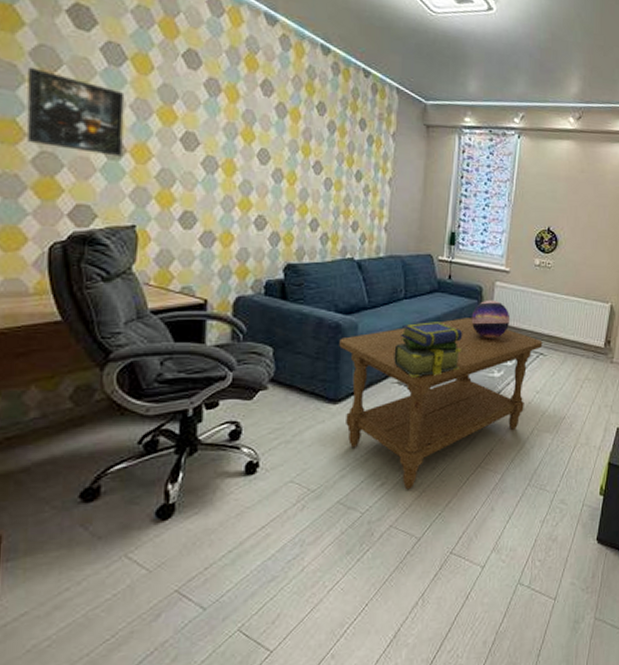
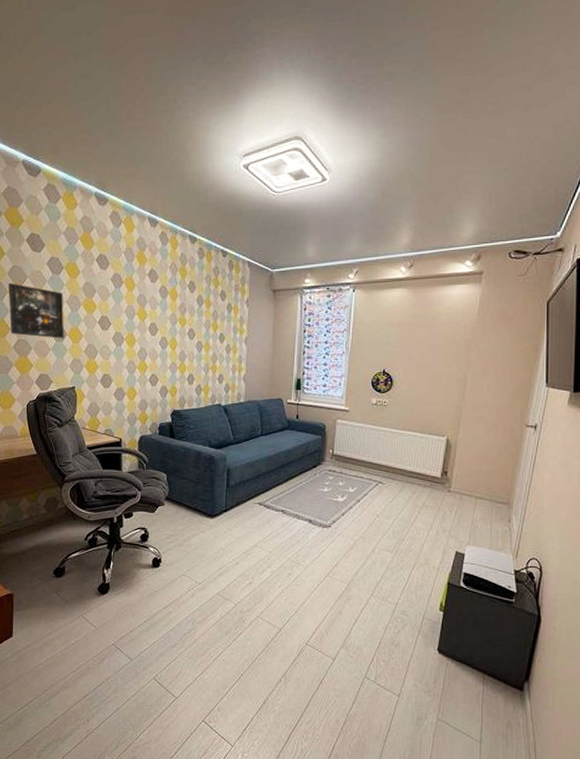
coffee table: present [339,318,543,490] -> none [213,451,381,590]
stack of books: present [394,322,463,378] -> none [255,454,310,500]
decorative sphere: present [471,299,511,339] -> none [316,435,351,469]

